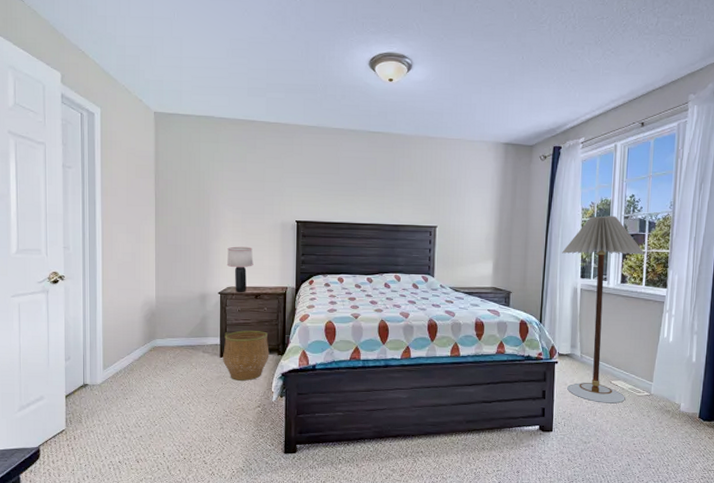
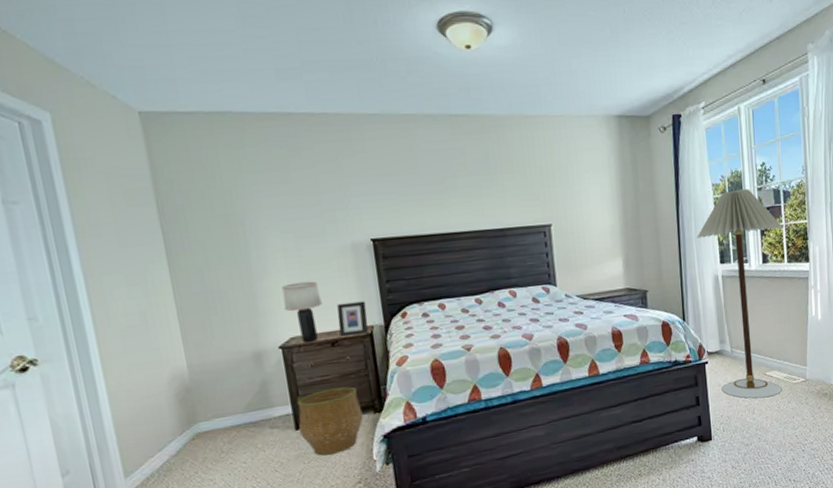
picture frame: none [262,266,284,293] -> present [337,301,368,338]

